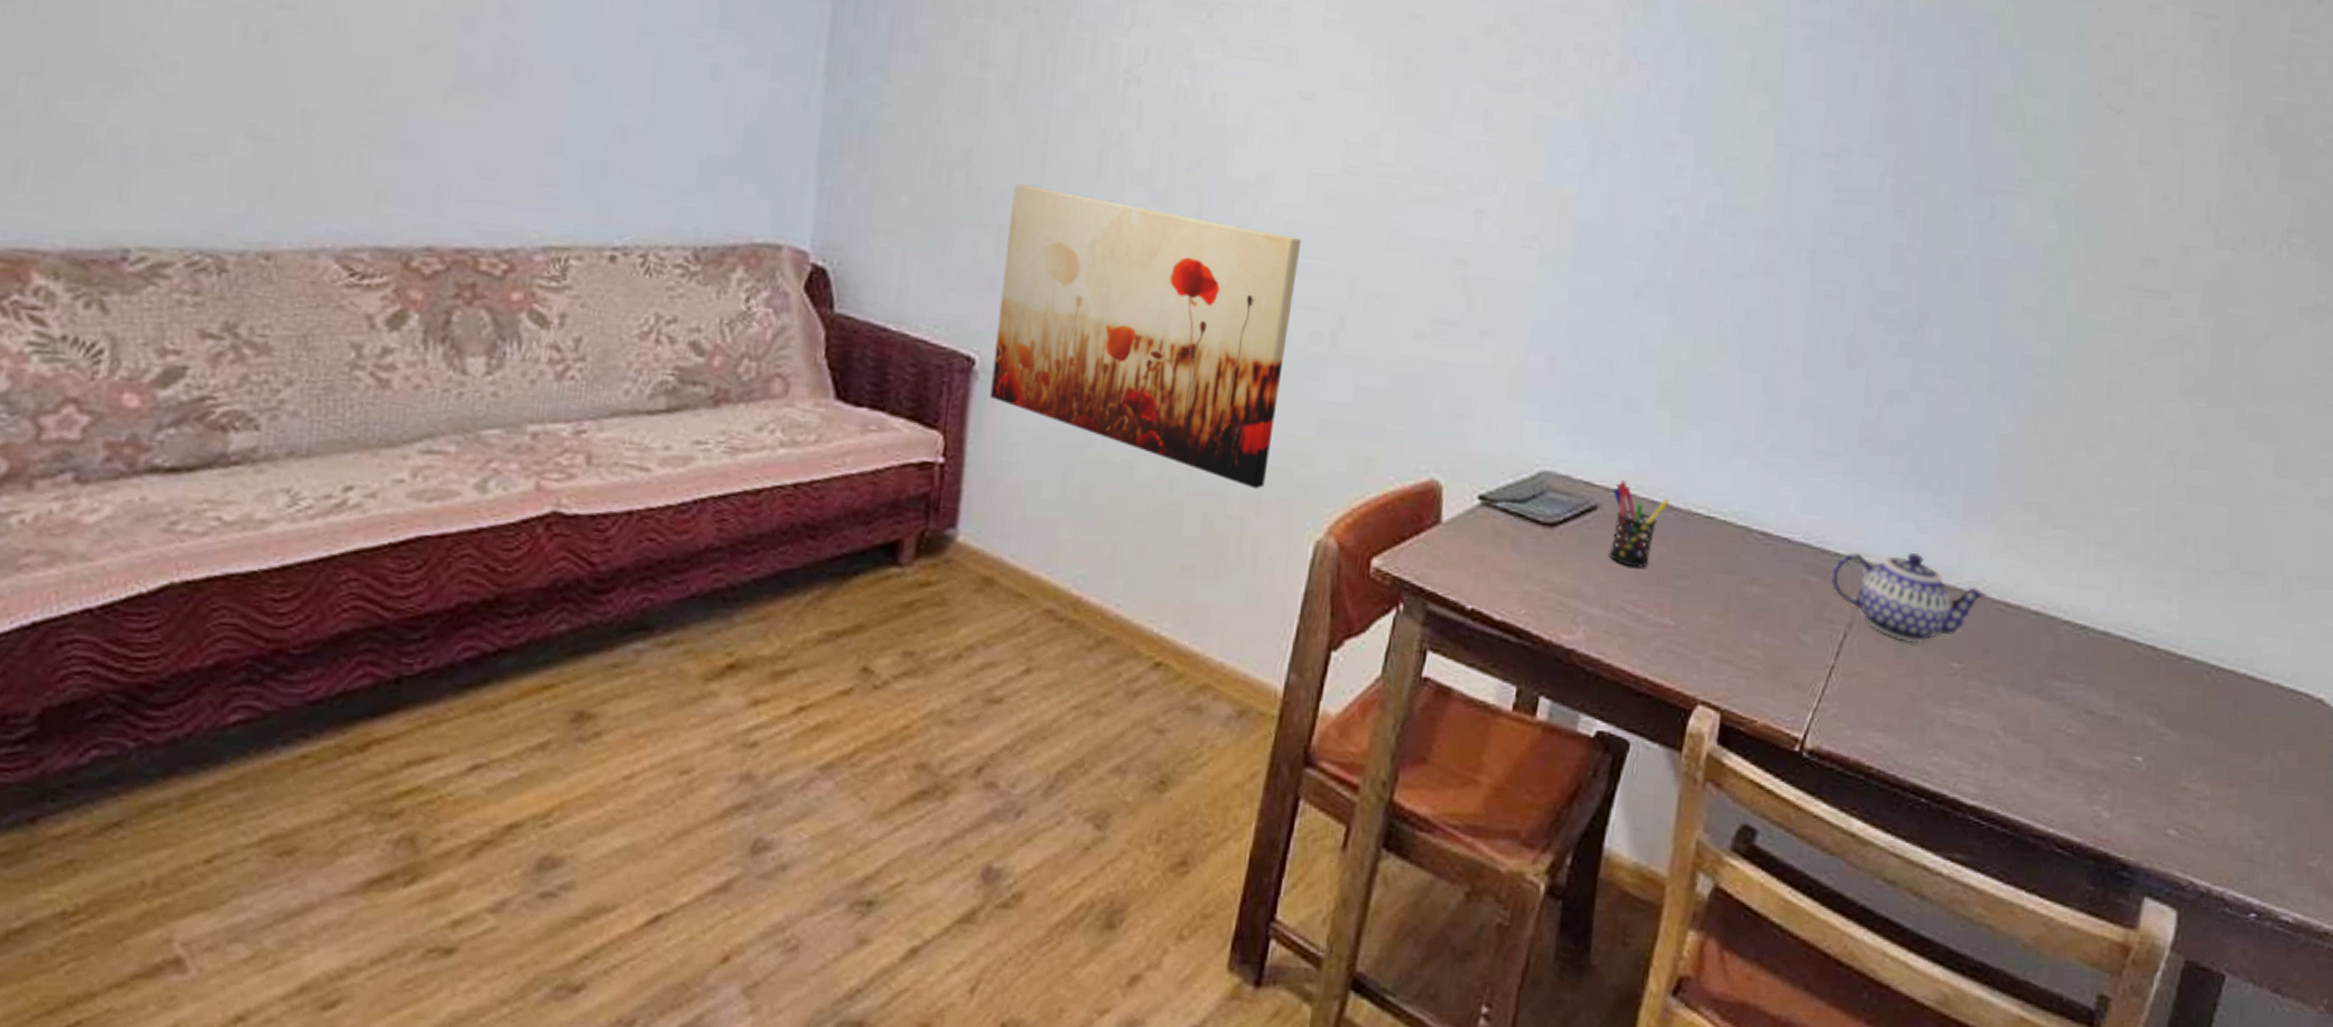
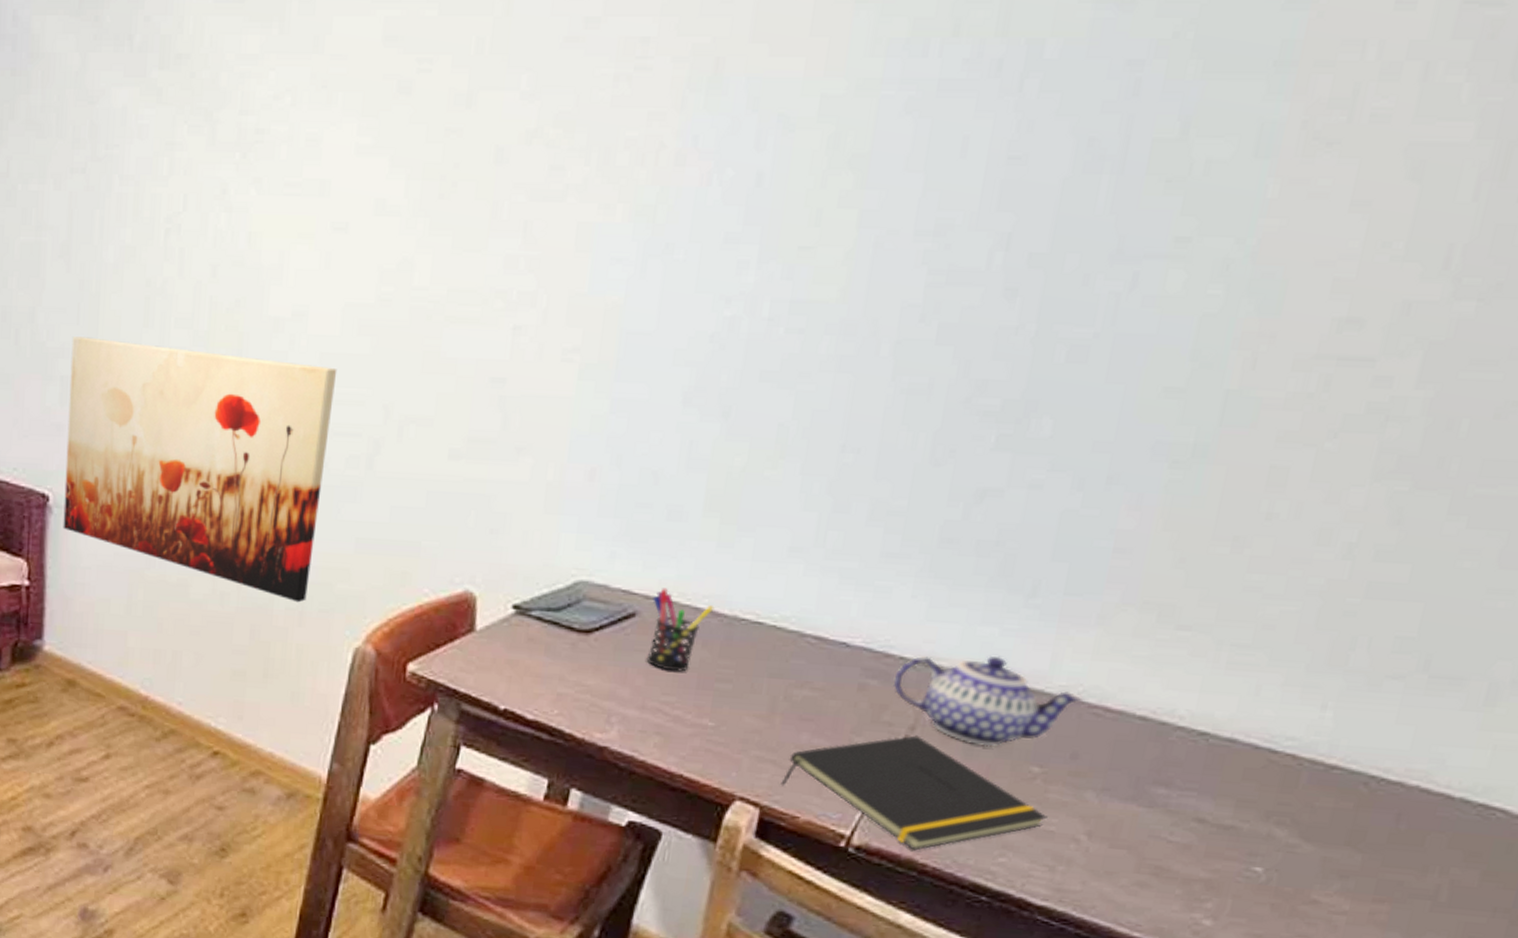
notepad: none [1738,632,1969,753] -> present [780,735,1048,851]

